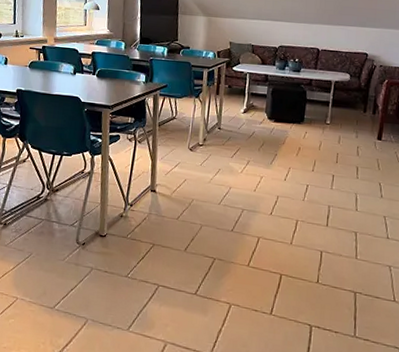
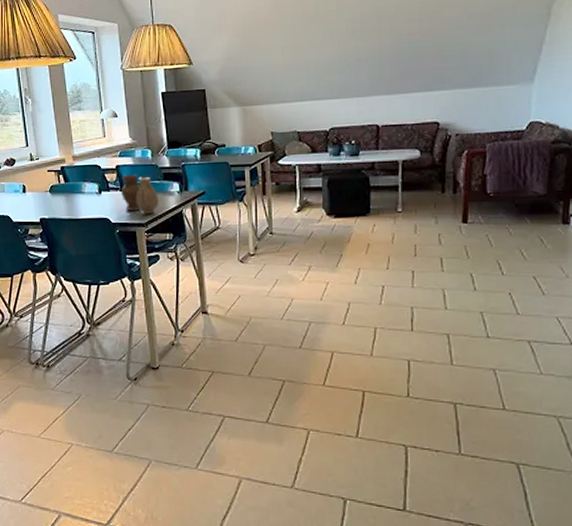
vase: none [93,61,126,98] -> present [120,174,159,214]

